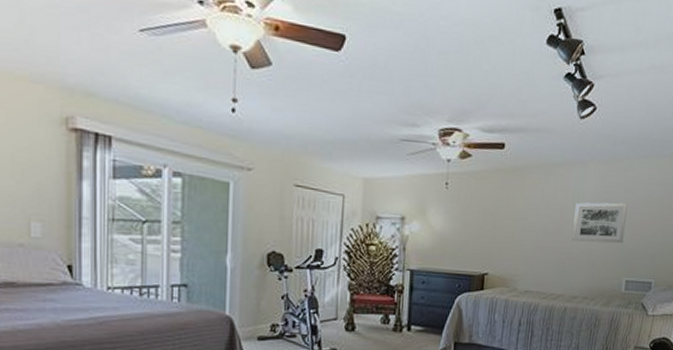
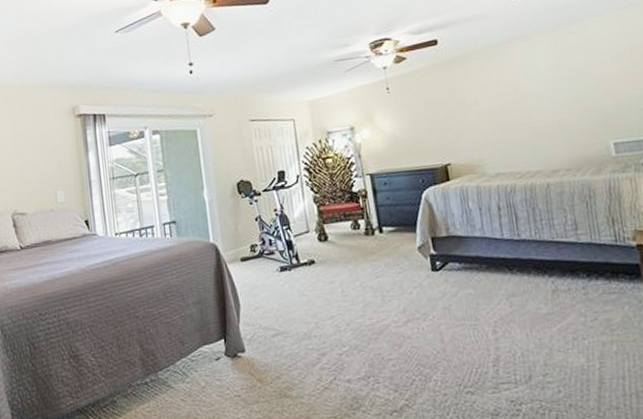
wall art: present [572,202,628,244] -> none [529,64,598,115]

